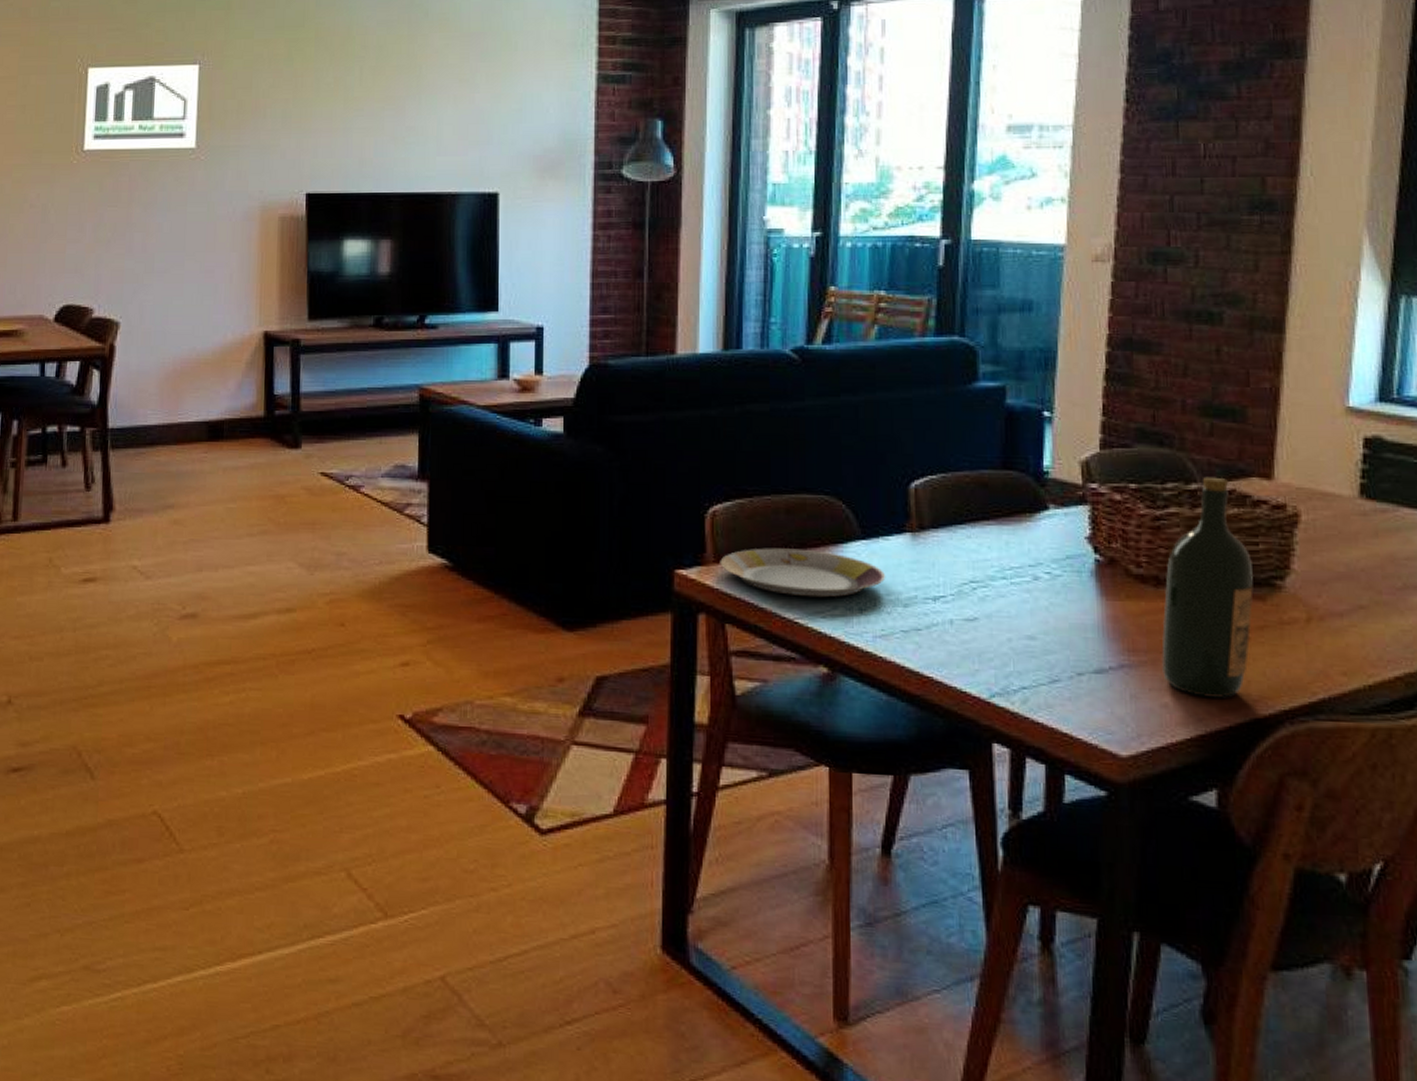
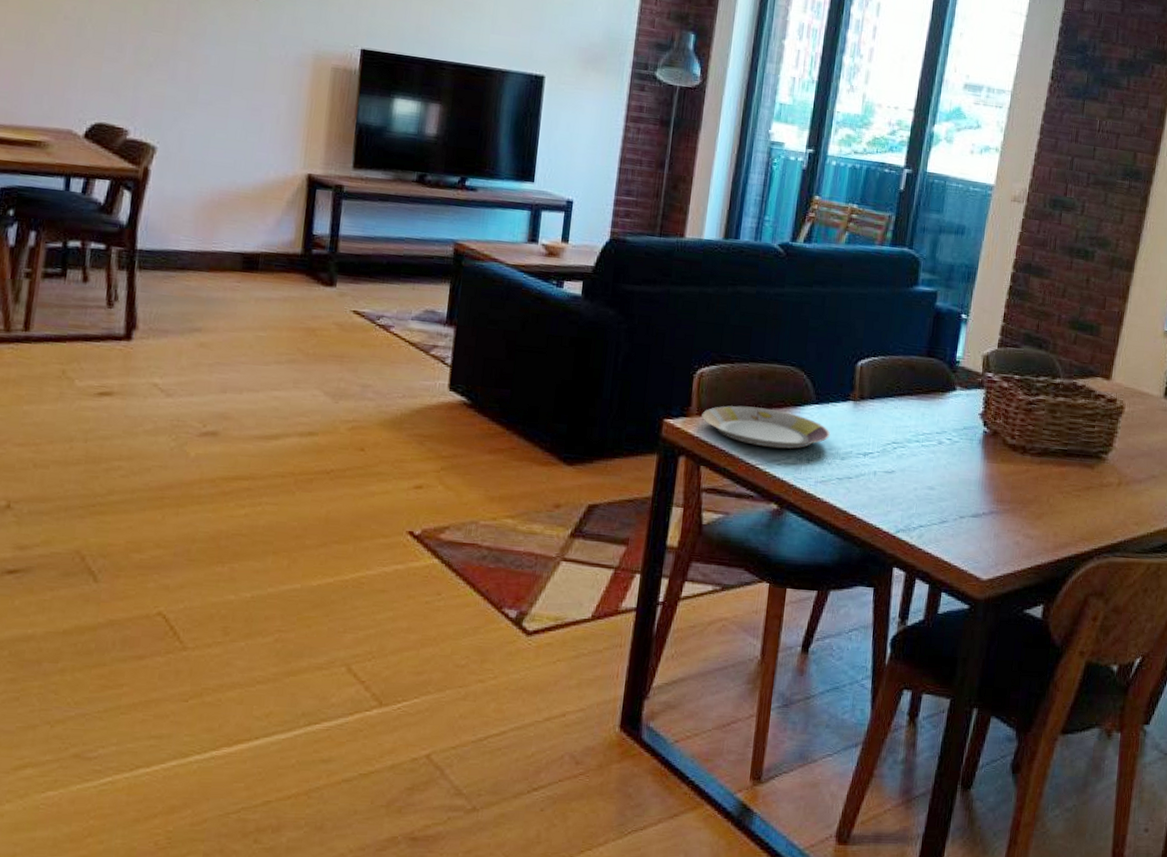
wine bottle: present [1161,476,1254,698] -> none [1018,374,1089,539]

